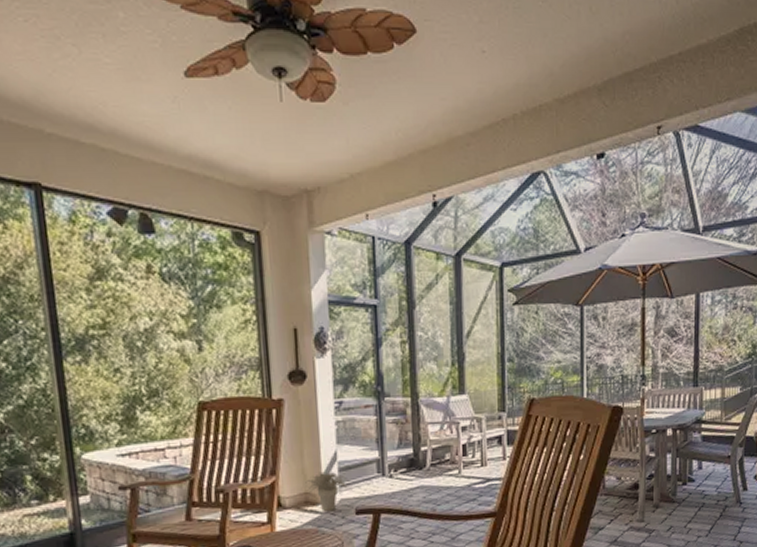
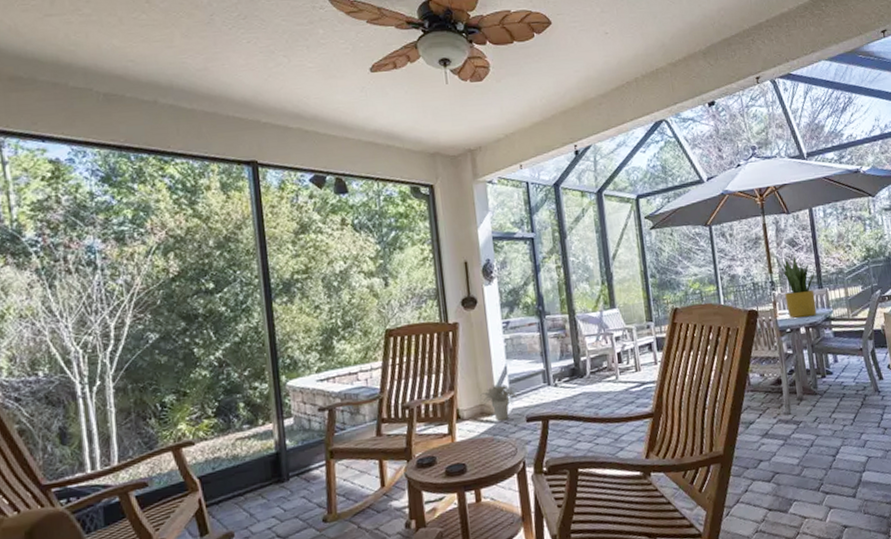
planter: none [652,347,694,418] -> present [777,255,817,318]

